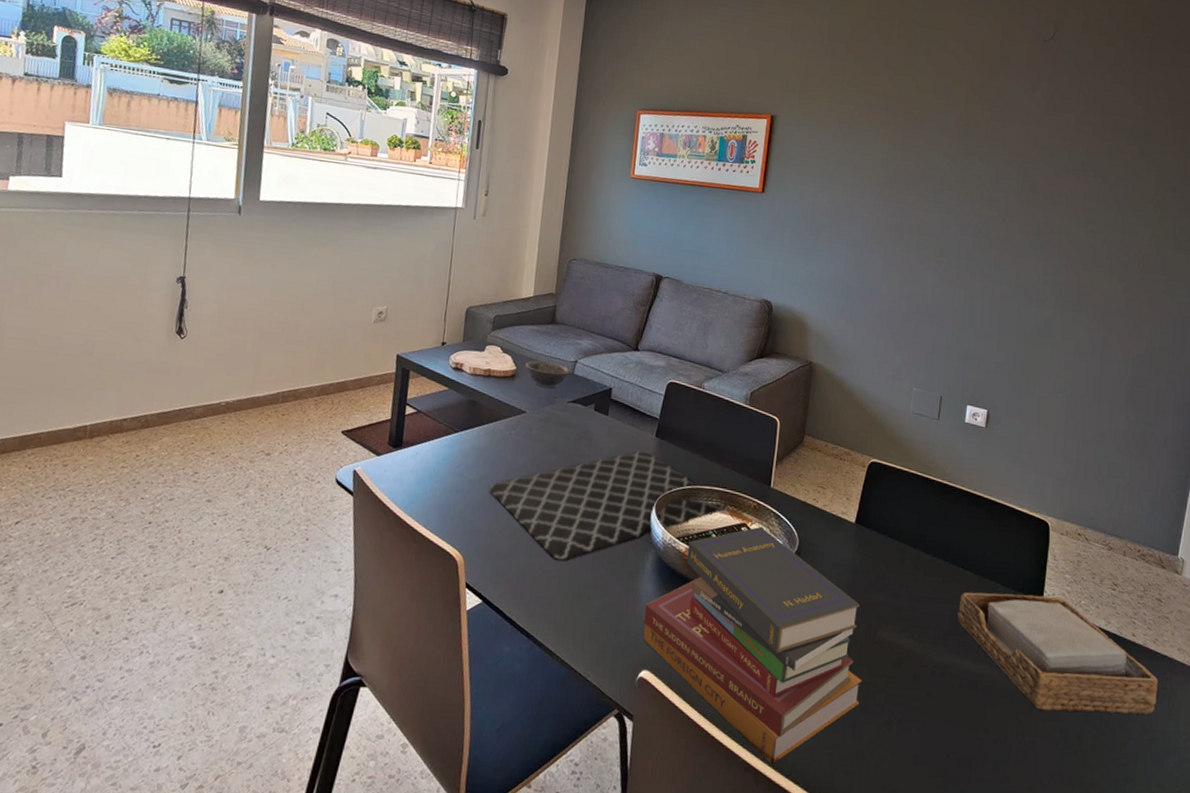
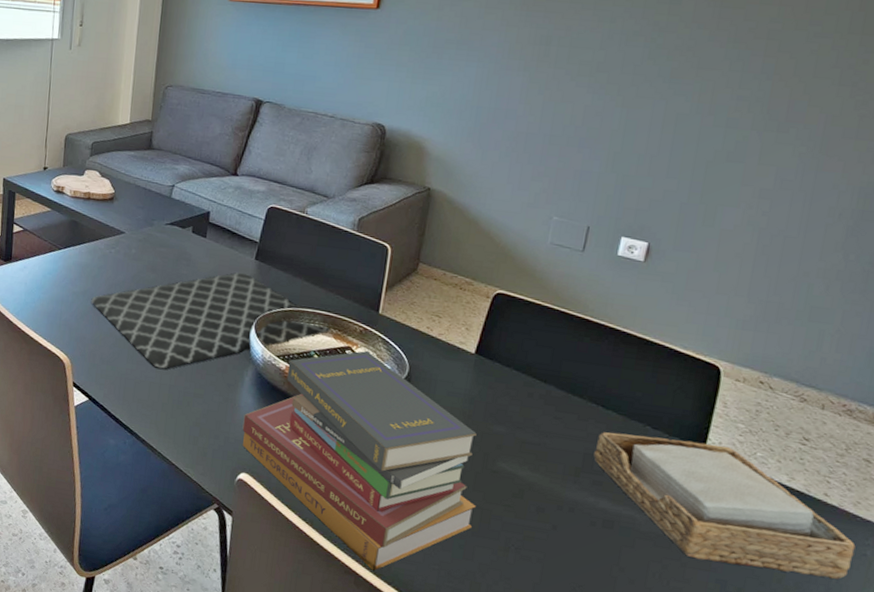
decorative bowl: present [524,360,573,389] -> none [122,184,170,212]

